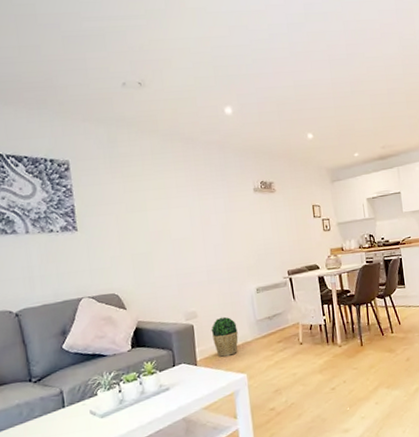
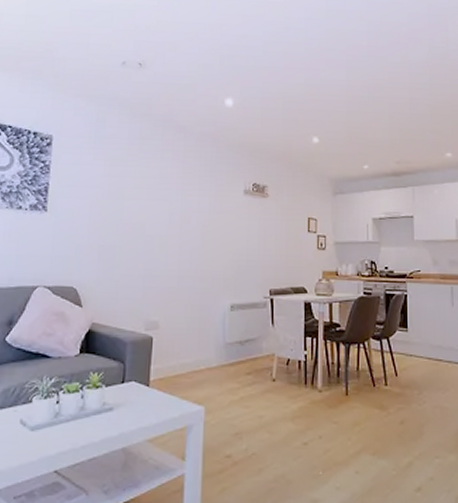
potted plant: present [211,316,238,357] -> none [171,333,202,382]

